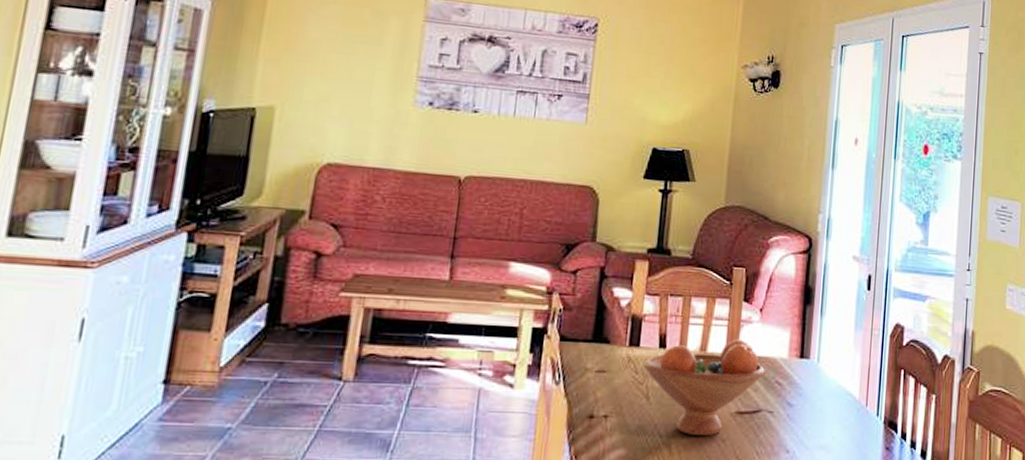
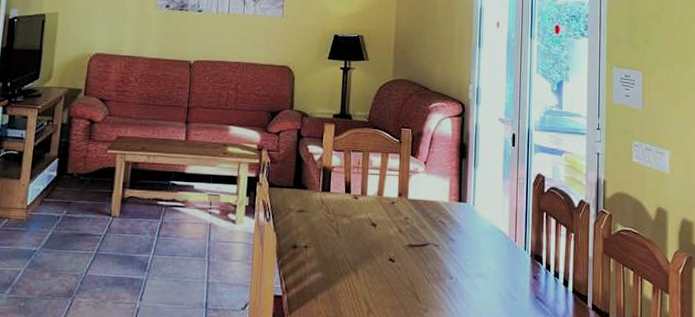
fruit bowl: present [644,339,765,435] -> none [334,186,430,263]

